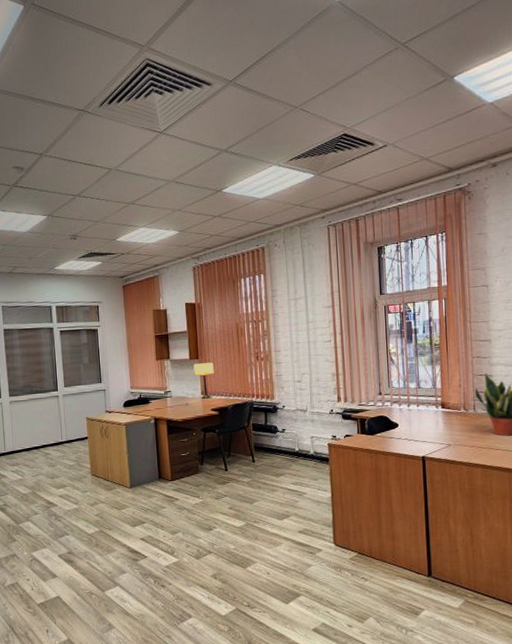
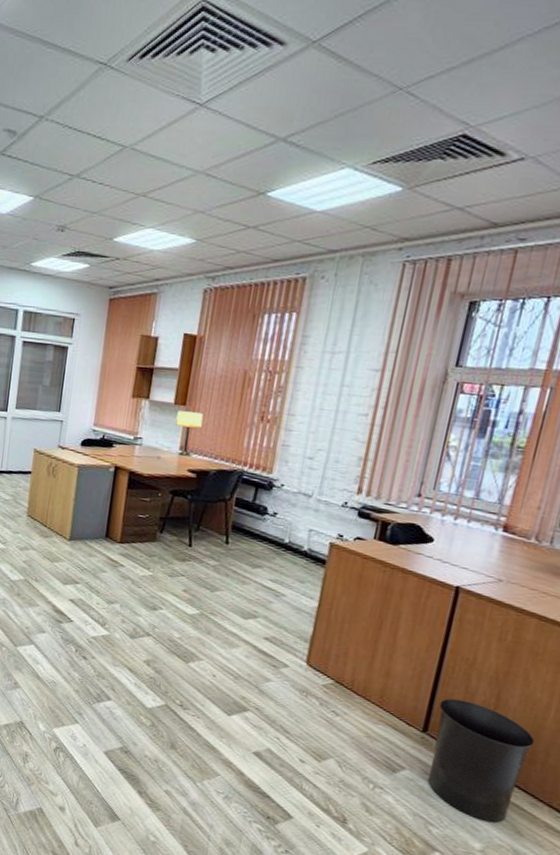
waste bin: none [434,543,504,635] -> present [428,698,535,823]

